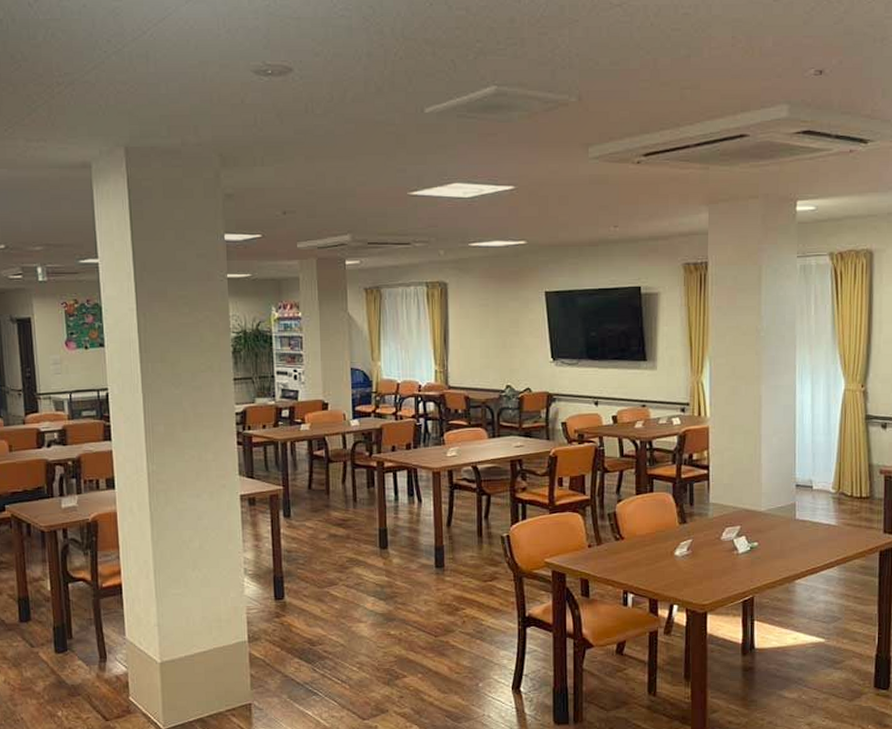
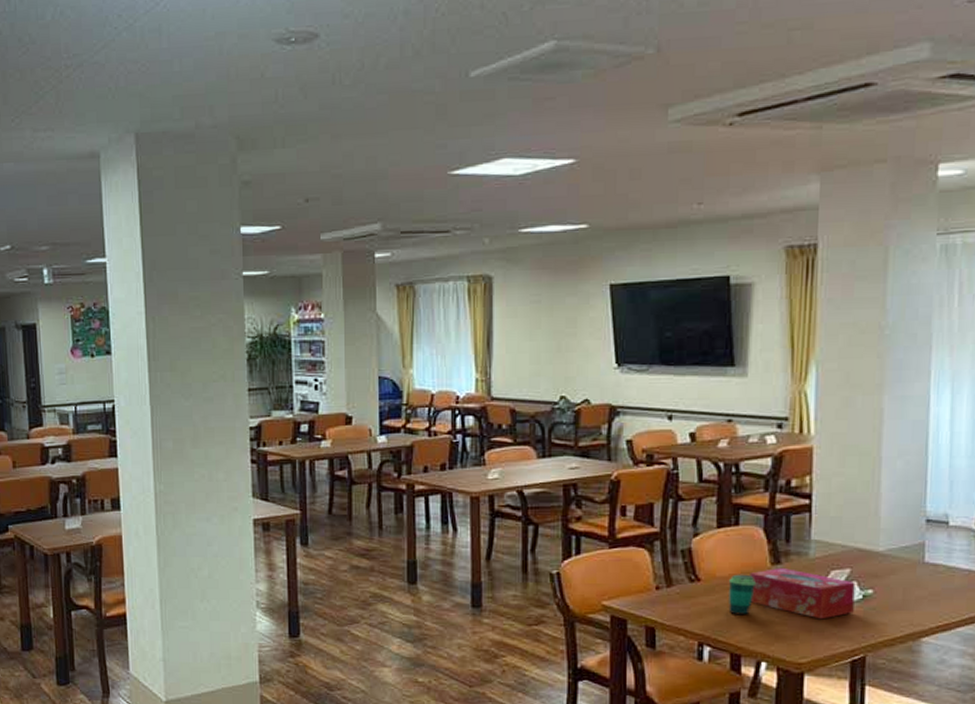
cup: none [646,532,667,567] -> present [728,574,756,615]
tissue box: none [663,526,744,568] -> present [750,567,855,620]

